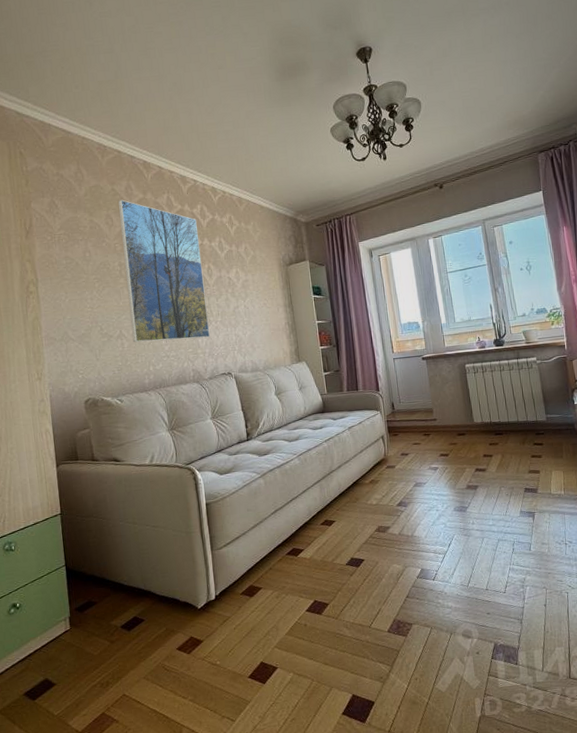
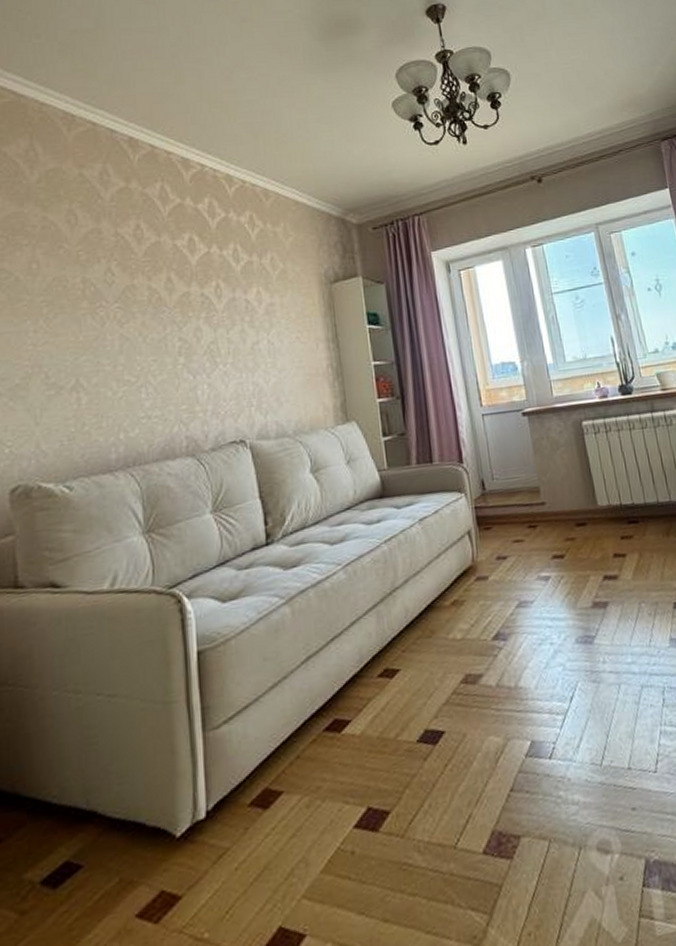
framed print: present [118,199,211,343] -> none [88,189,216,397]

